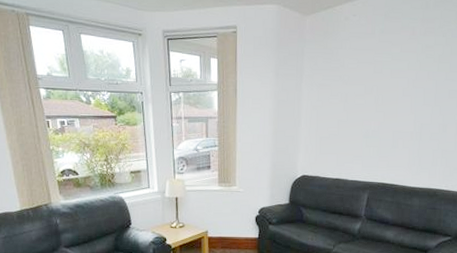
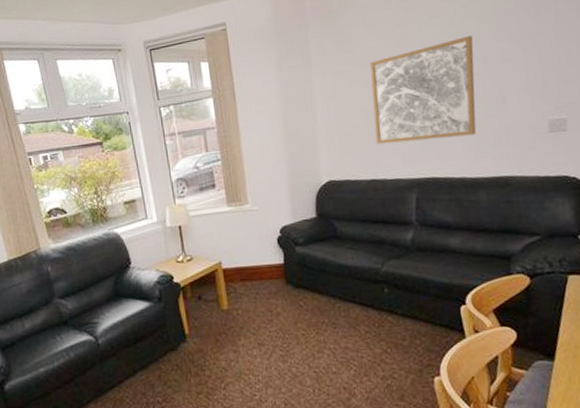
wall art: none [344,72,431,153] -> present [370,36,476,145]

